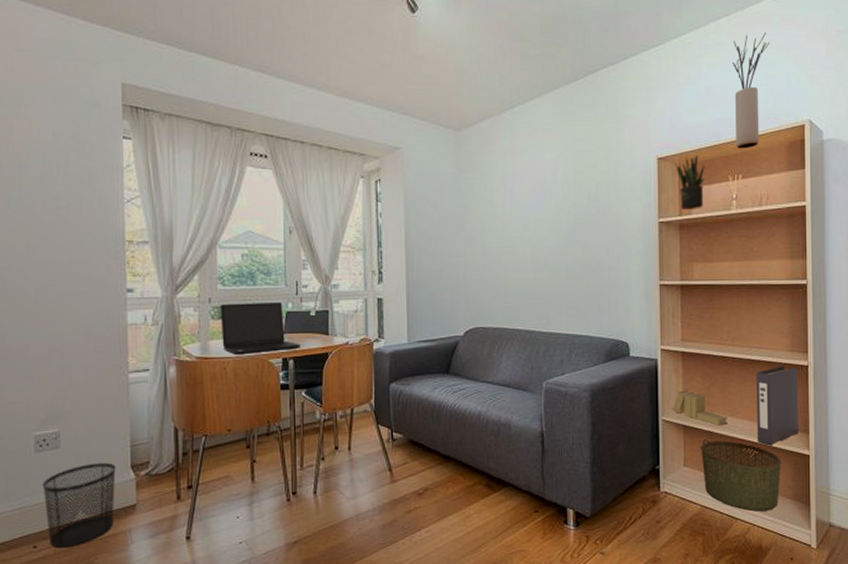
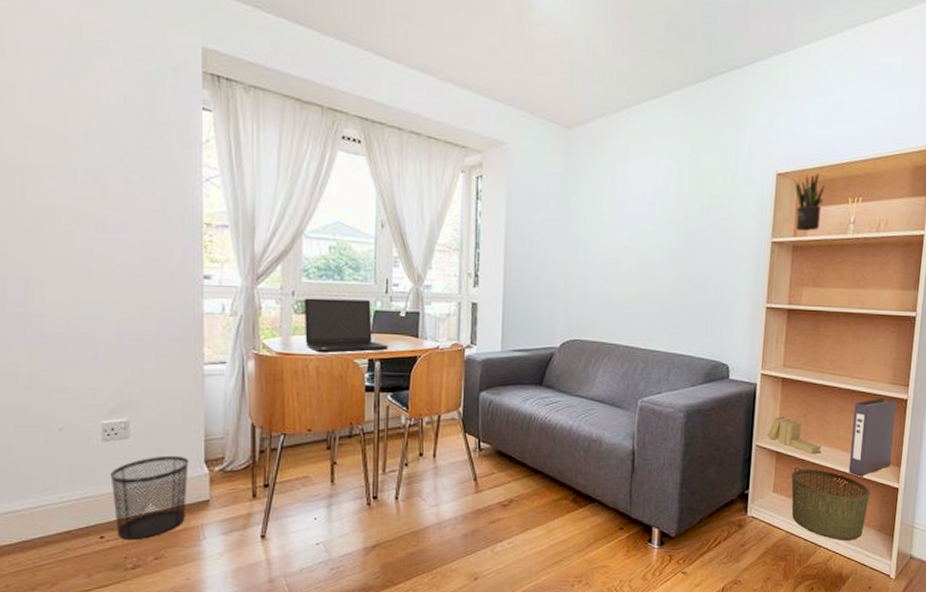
vase: present [733,33,770,149] -> none [860,45,907,170]

